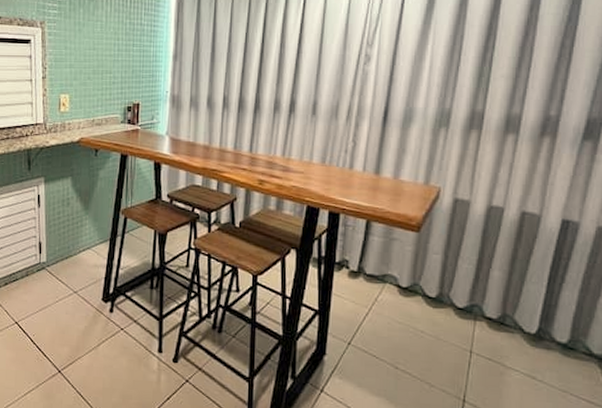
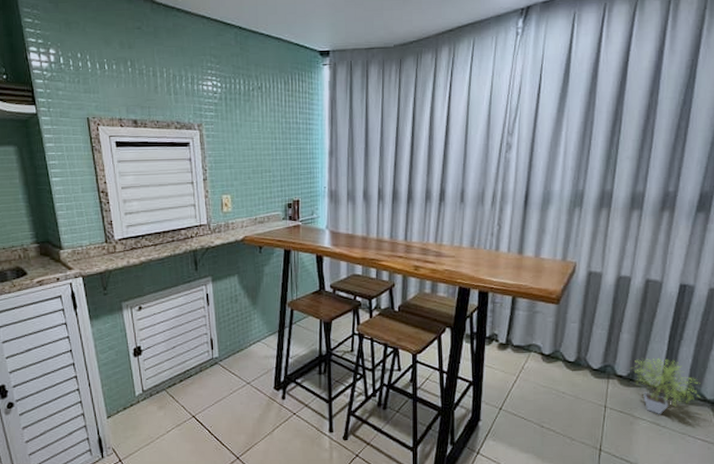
potted plant: none [502,300,586,366] -> present [631,357,700,414]

